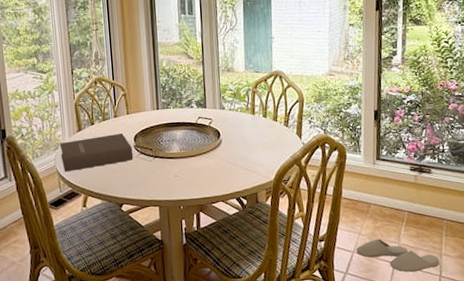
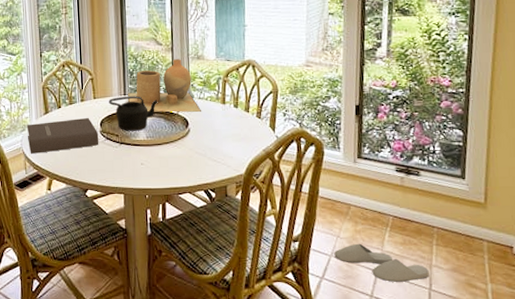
teapot: none [141,109,191,145] -> present [108,96,158,131]
vase: none [160,72,232,125] -> present [127,59,201,113]

